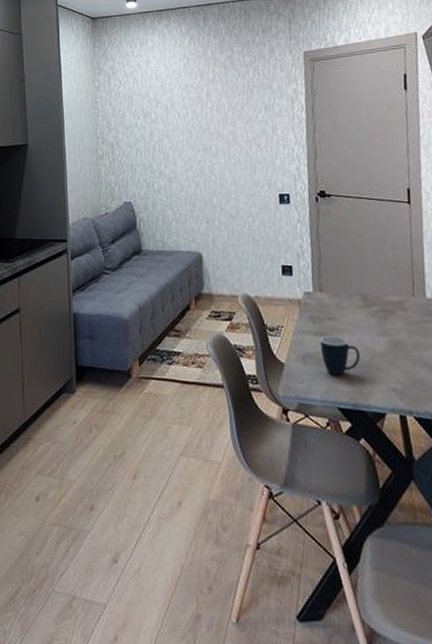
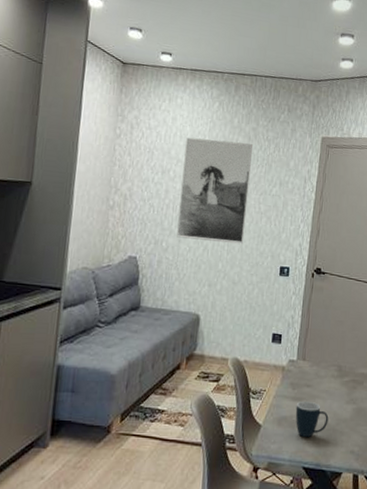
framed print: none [162,72,236,178] -> present [176,137,254,245]

